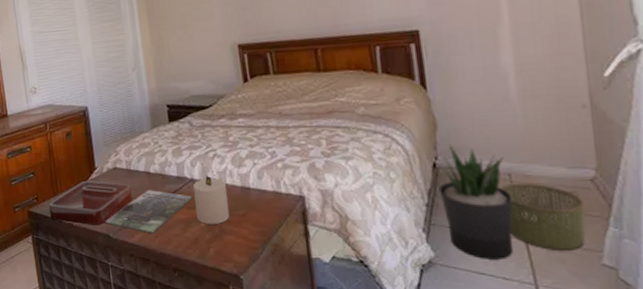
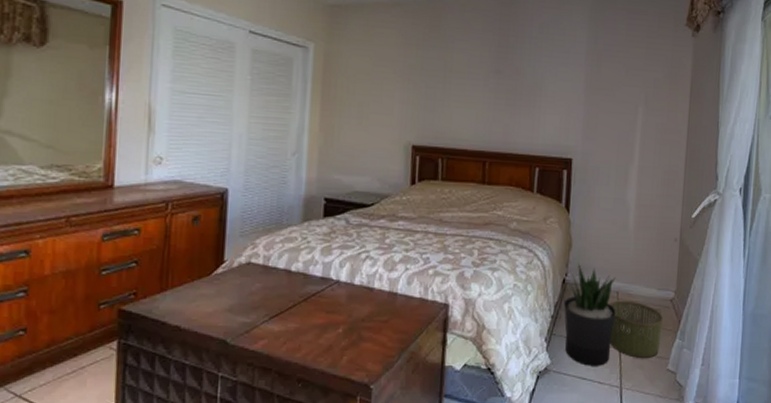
decorative tray: present [49,180,133,225] -> none [150,275,265,329]
magazine: present [104,190,192,234] -> none [222,290,334,340]
candle: present [193,176,229,224] -> none [335,278,373,330]

